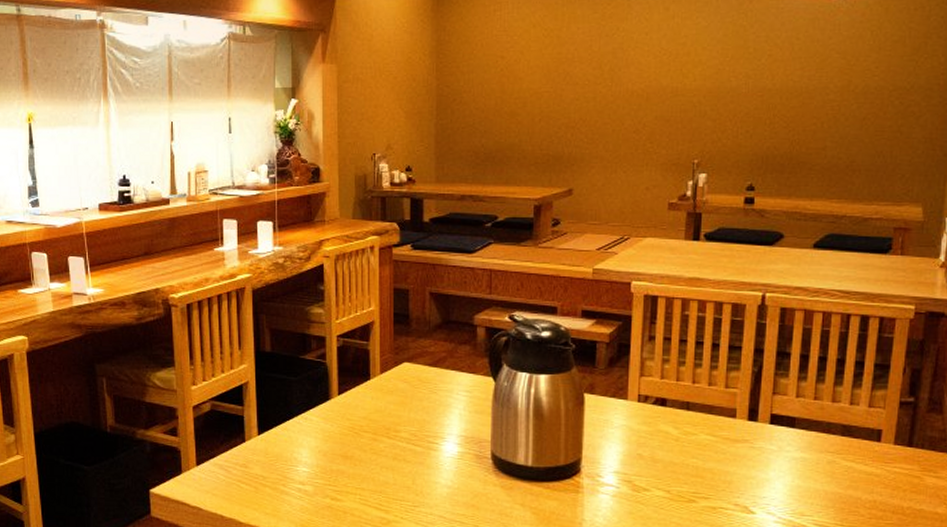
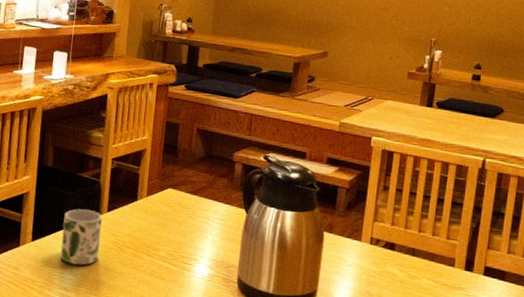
mug: none [291,395,334,456] -> present [60,209,102,266]

